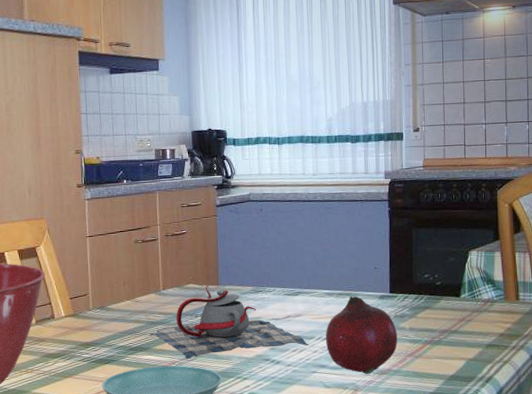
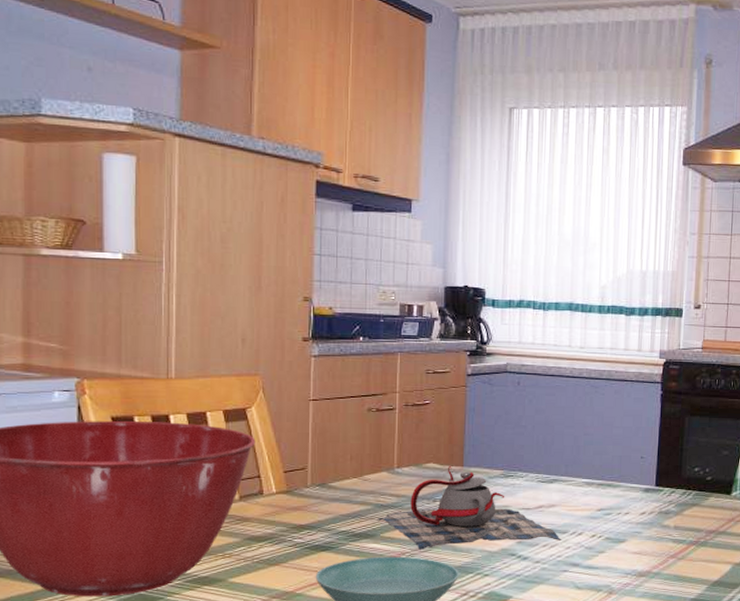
fruit: present [325,295,398,375] -> none [580,487,660,577]

